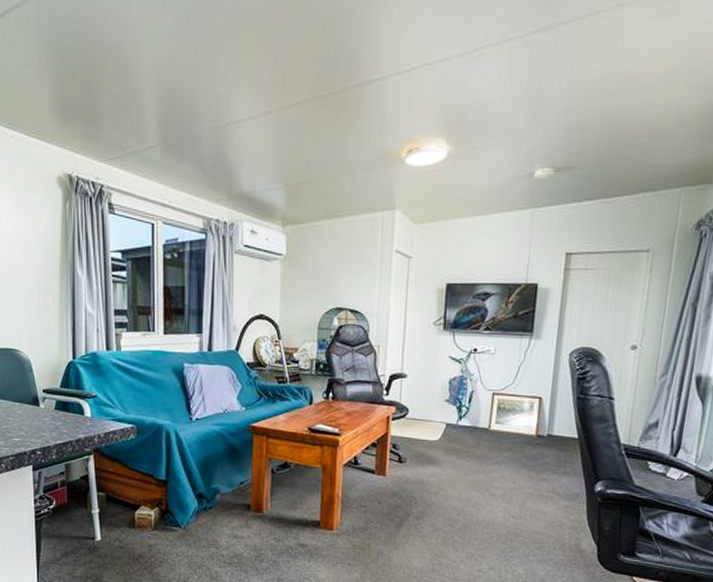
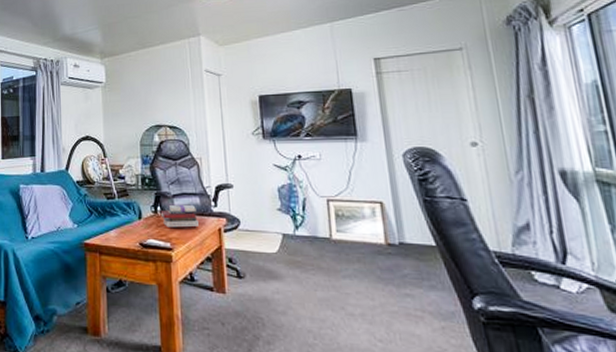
books: none [331,391,369,415] -> present [160,204,199,228]

